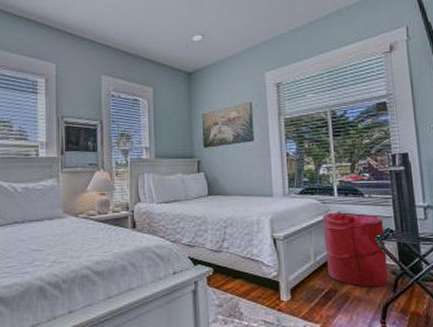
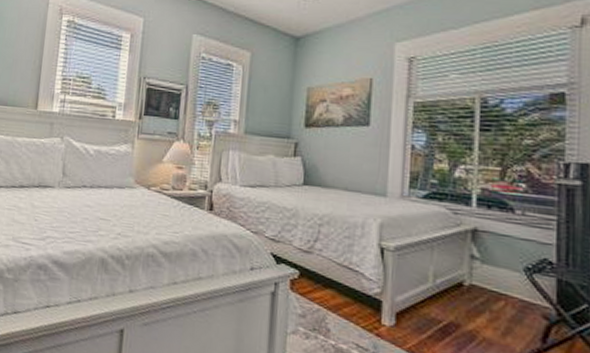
laundry hamper: present [322,212,388,287] -> none [450,226,540,333]

